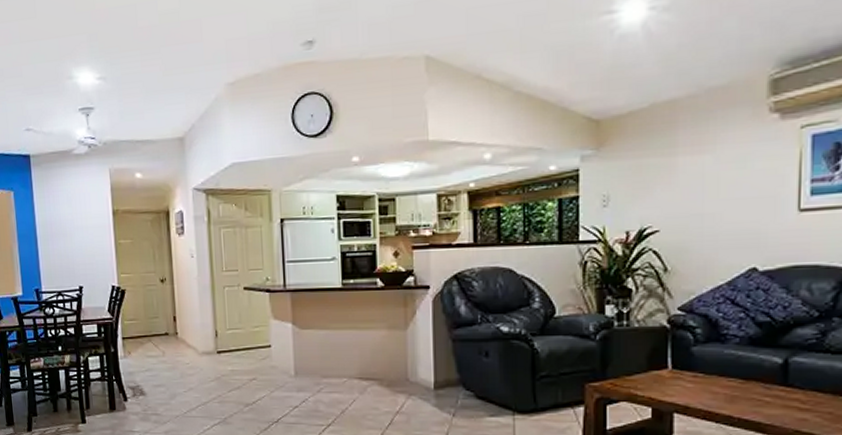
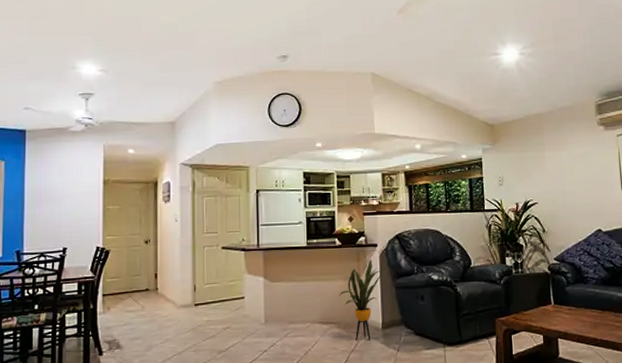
house plant: none [380,305,441,402] -> present [338,260,387,341]

